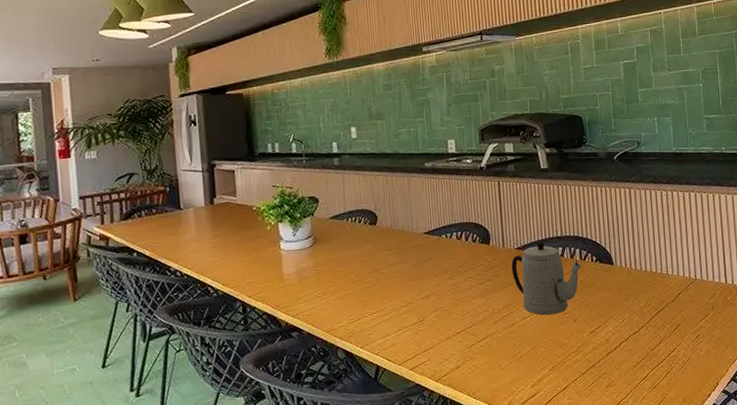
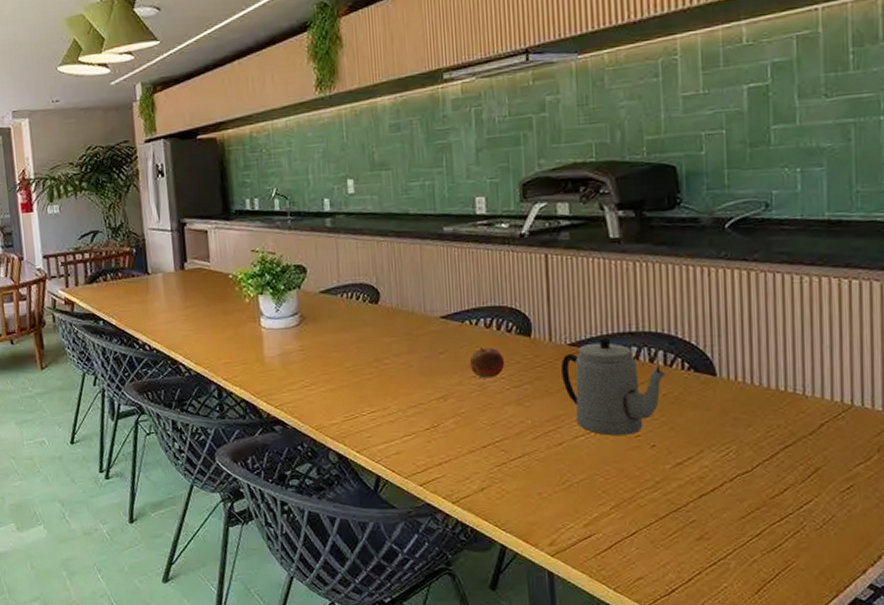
fruit: none [446,255,472,279] -> present [469,347,505,379]

